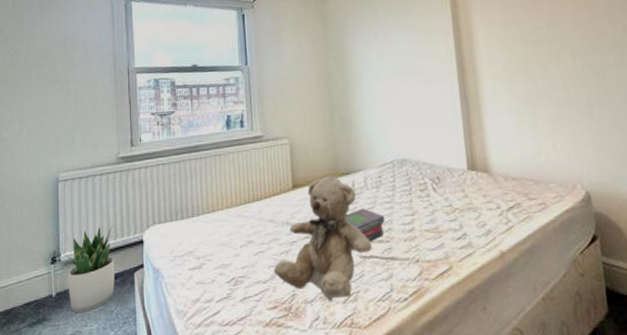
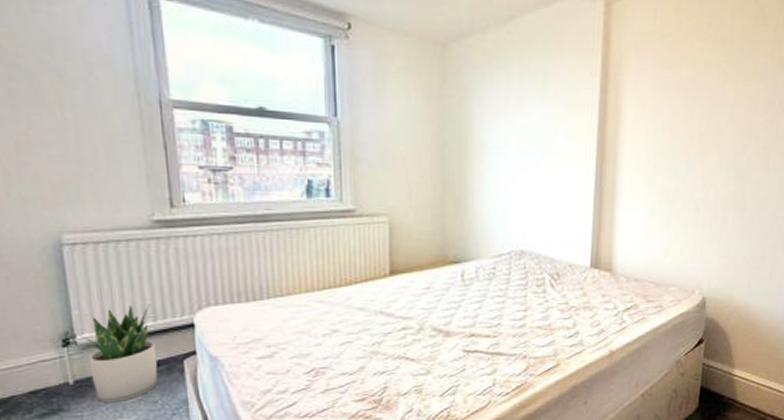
teddy bear: present [273,175,372,302] -> none [362,262,477,395]
books: present [345,208,385,241] -> none [450,301,495,335]

